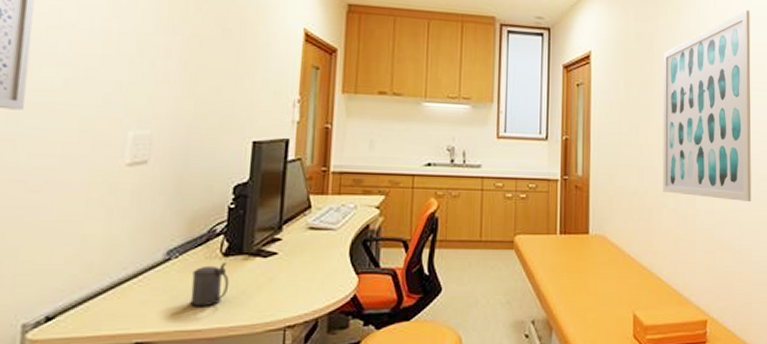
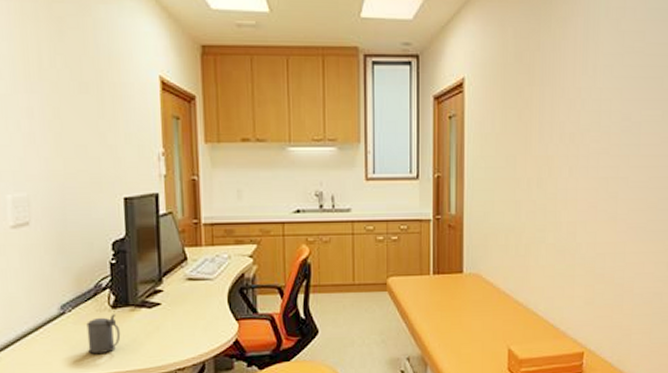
wall art: present [663,10,752,201] -> none [541,15,649,232]

